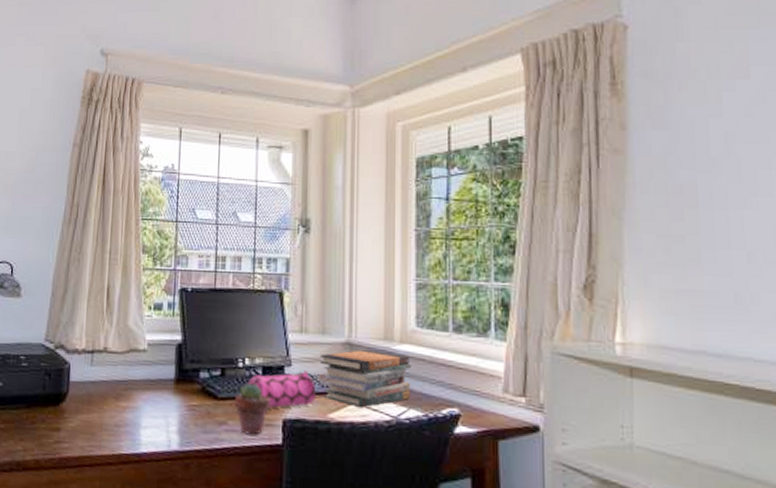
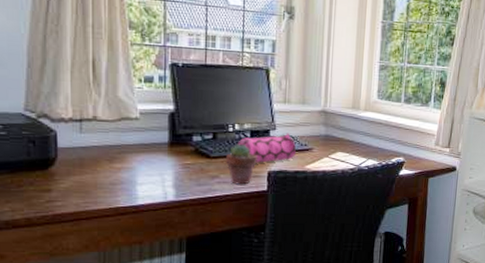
book stack: present [319,349,411,407] -> none [299,115,371,159]

